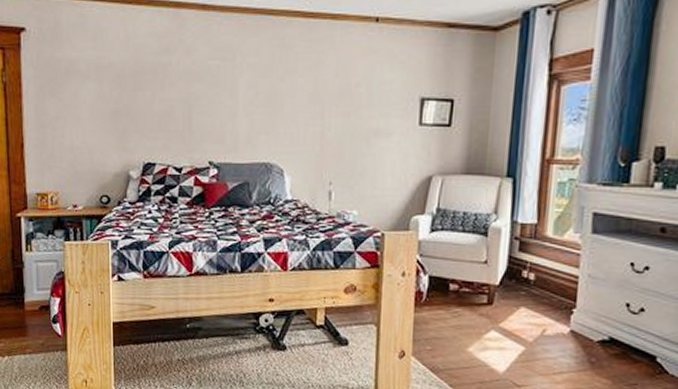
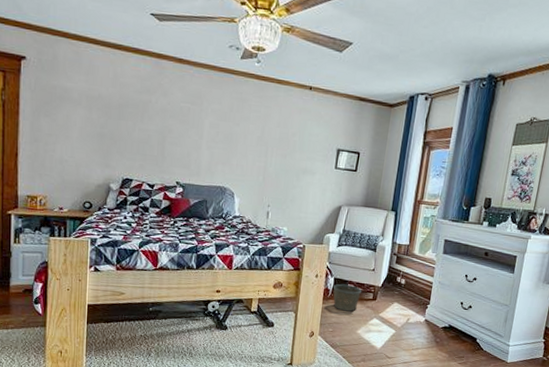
basket: none [427,283,471,322] -> present [332,283,362,312]

